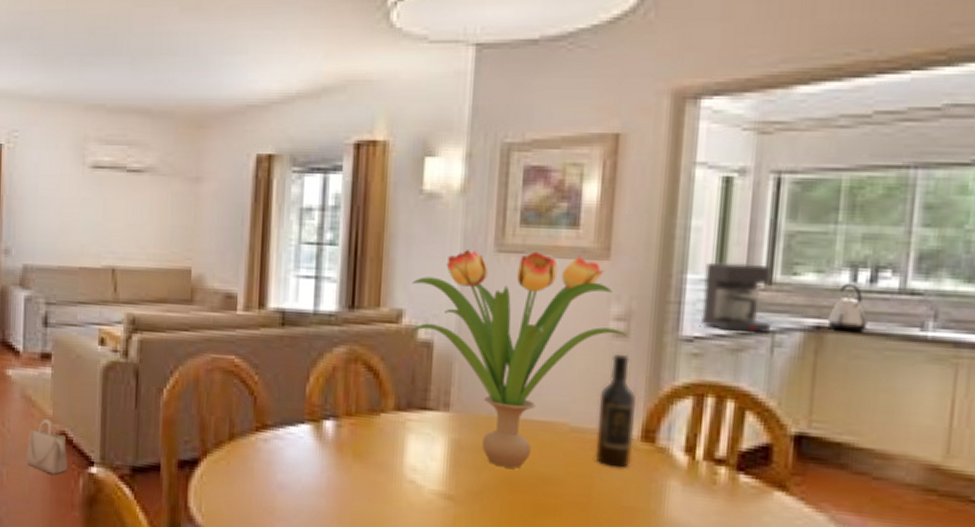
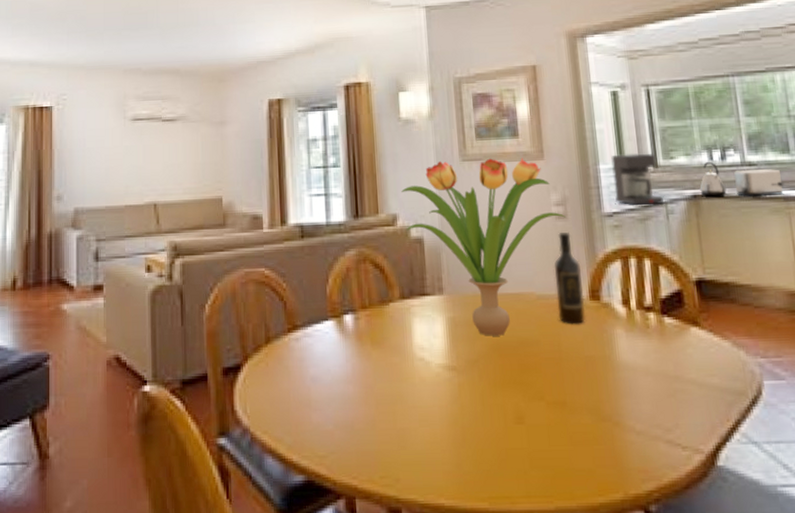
handbag: present [25,418,67,474] -> none [82,345,122,398]
toaster: none [881,299,959,338] -> present [733,169,784,196]

